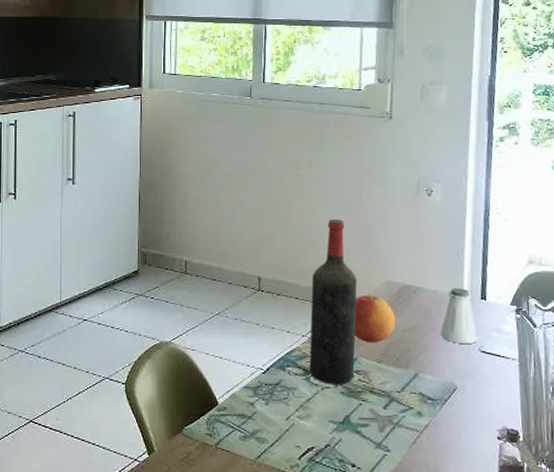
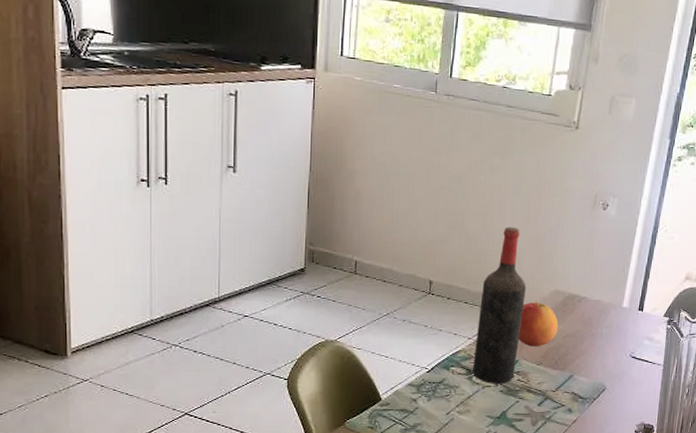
saltshaker: present [440,288,477,343] -> none [597,299,630,350]

